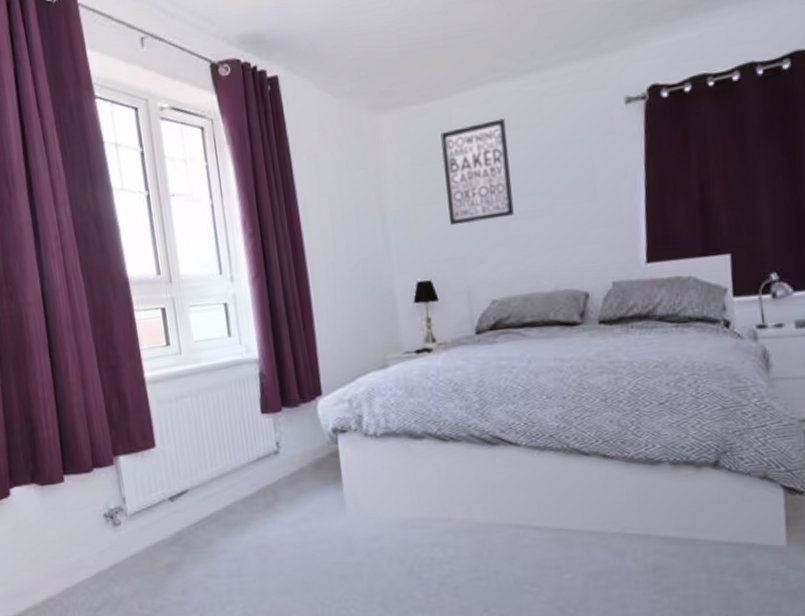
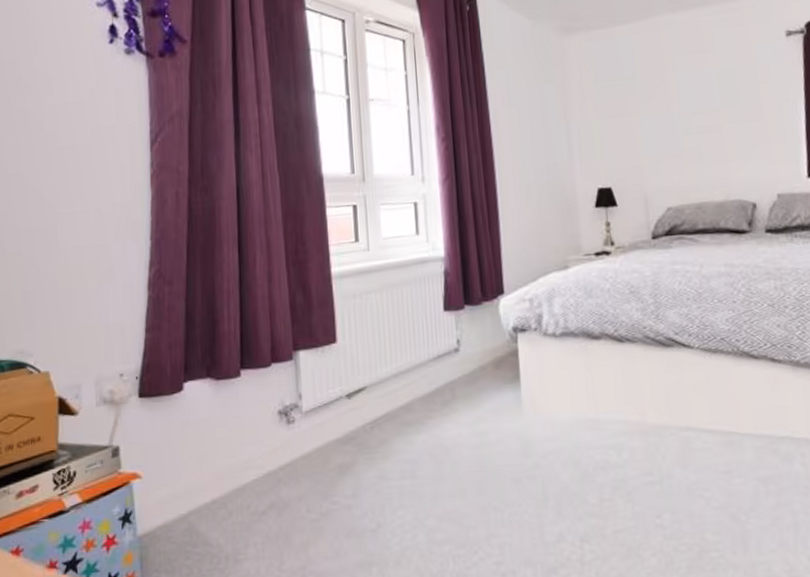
wall art: present [440,118,514,225] -> none [622,44,688,137]

